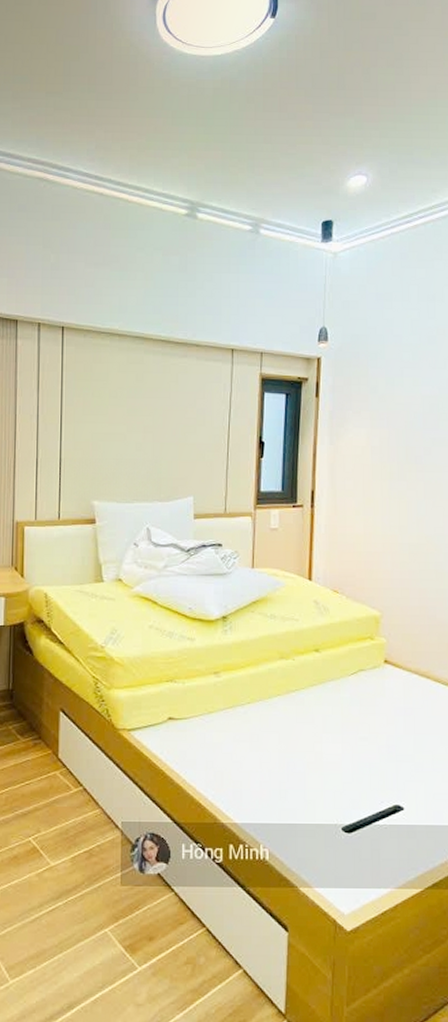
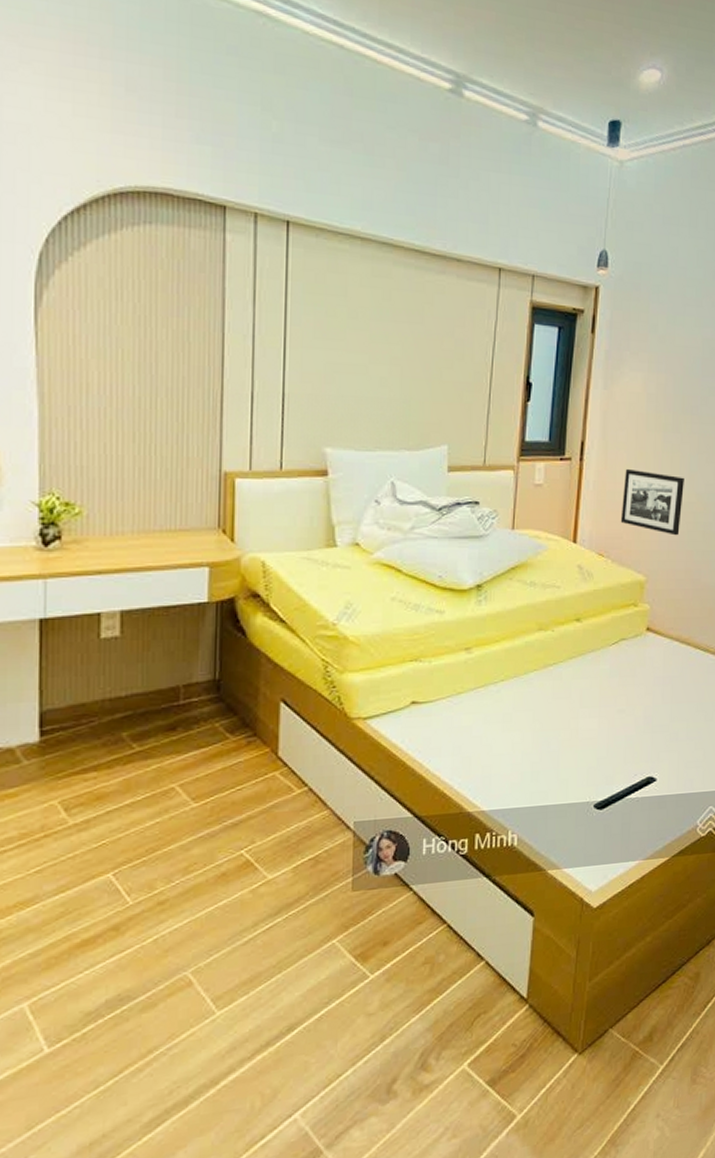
picture frame: none [352,514,413,575] -> present [620,469,684,536]

